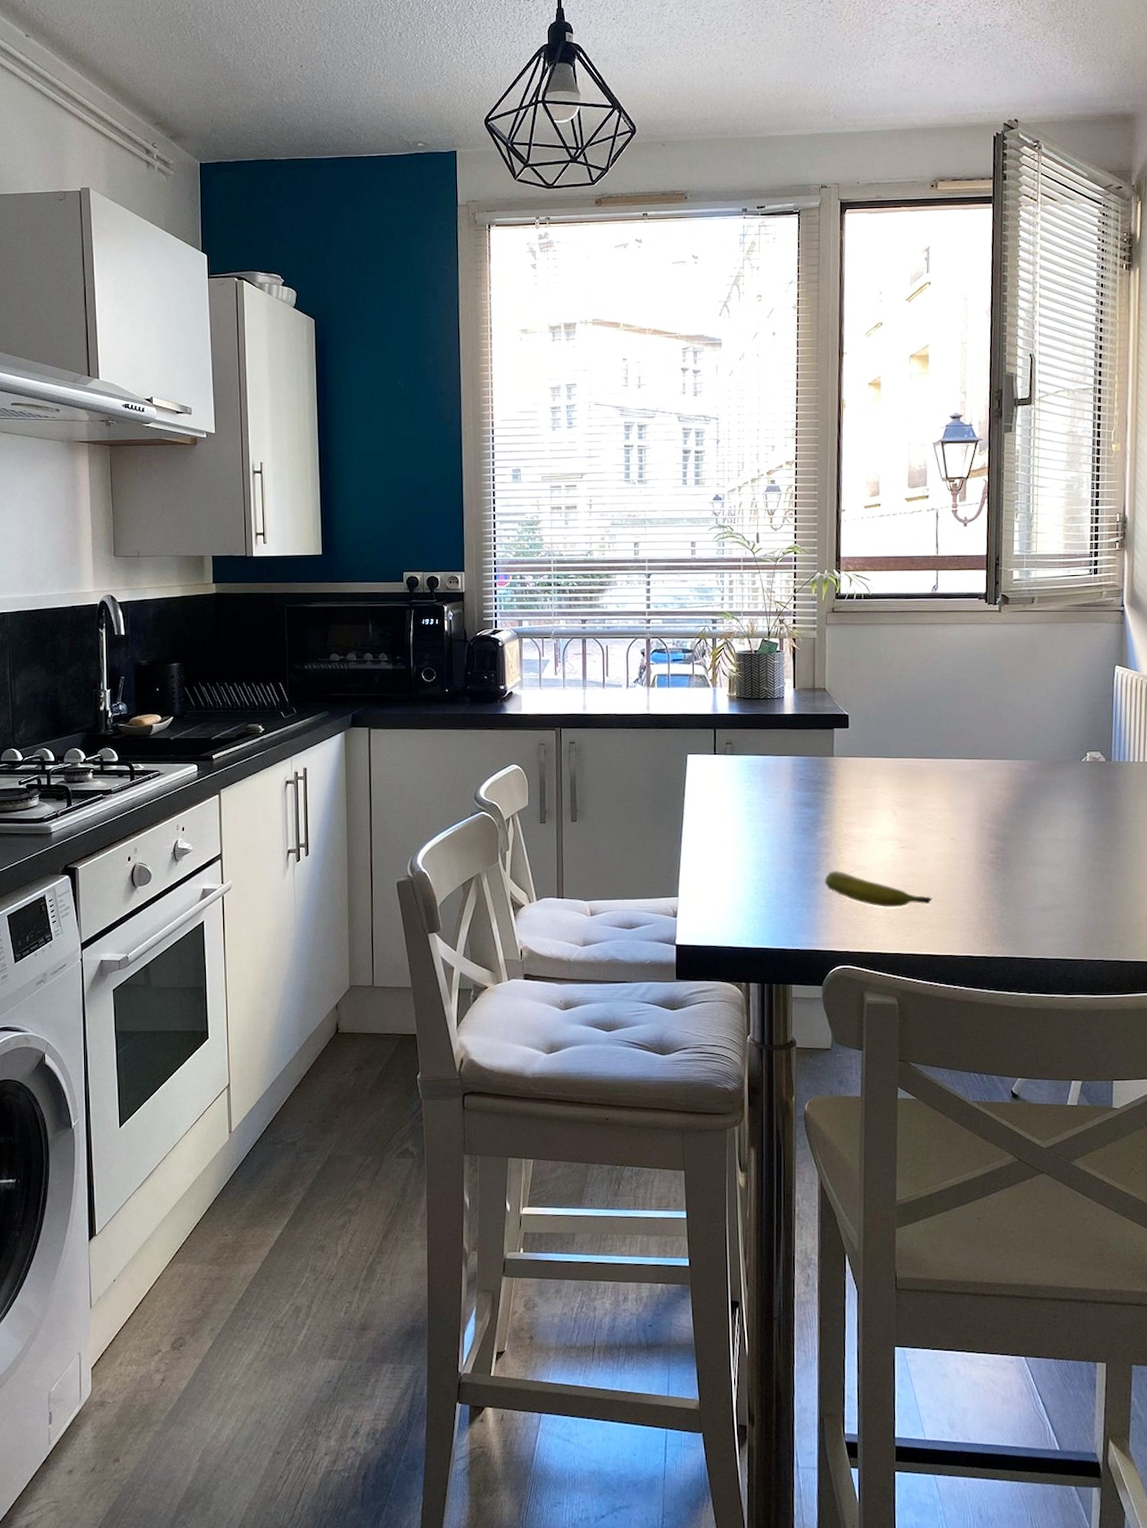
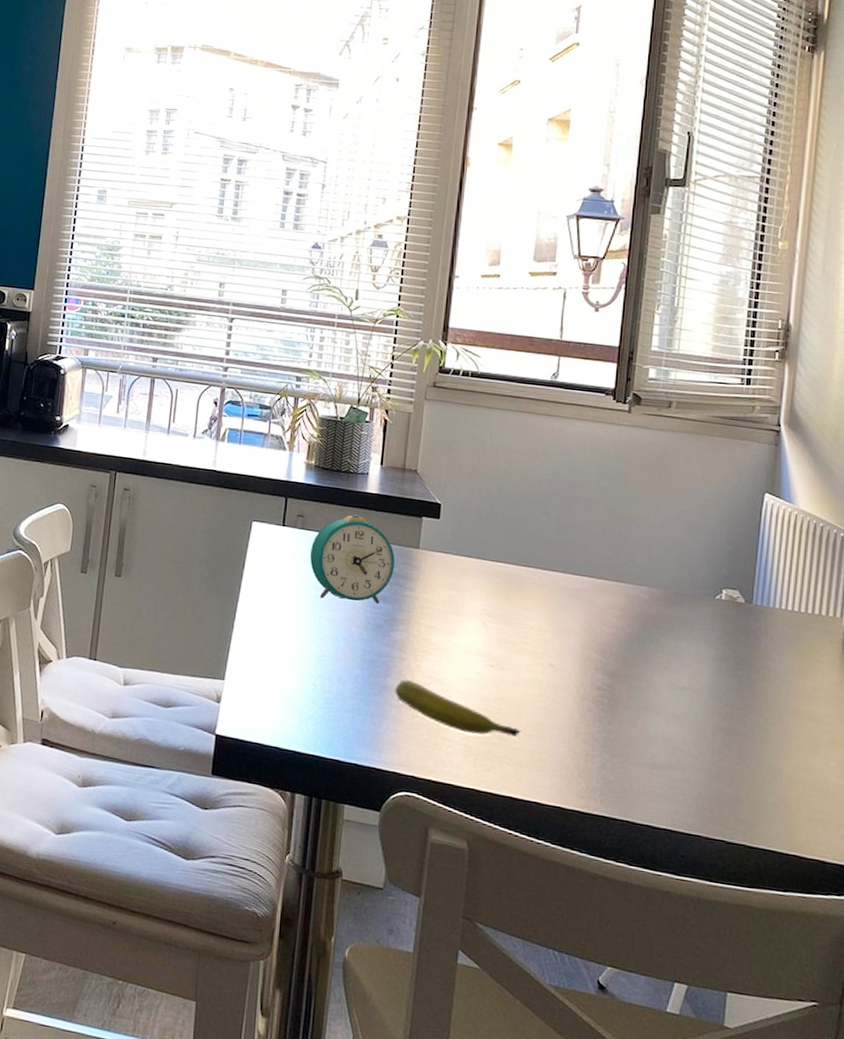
alarm clock: none [740,735,815,813] -> present [309,514,395,604]

